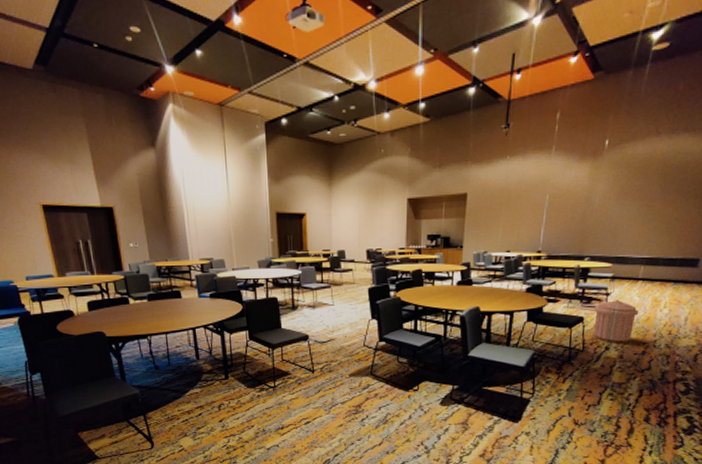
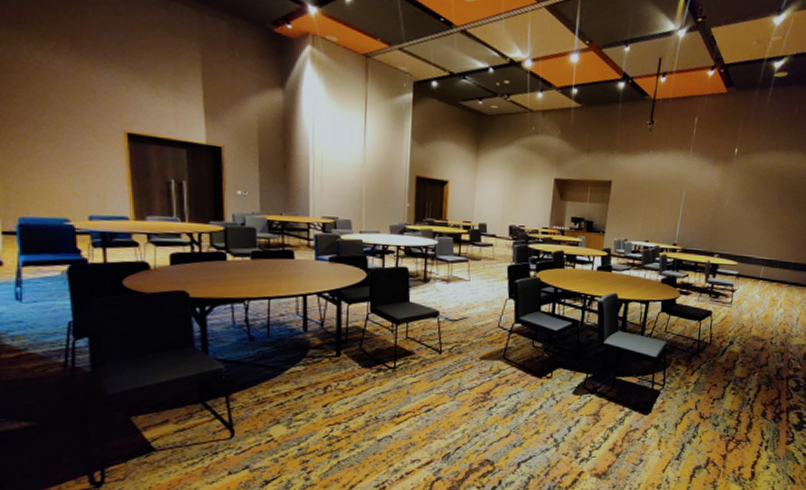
trash can: present [593,300,639,343] -> none [720,297,760,339]

